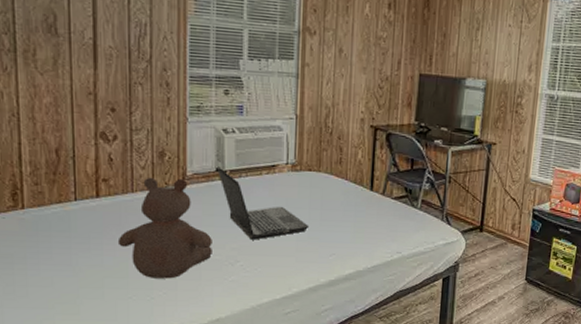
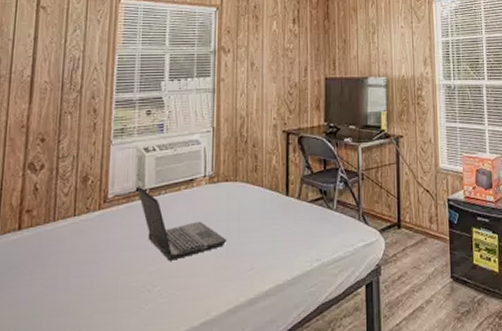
bear: present [117,177,212,279] -> none [34,202,130,315]

